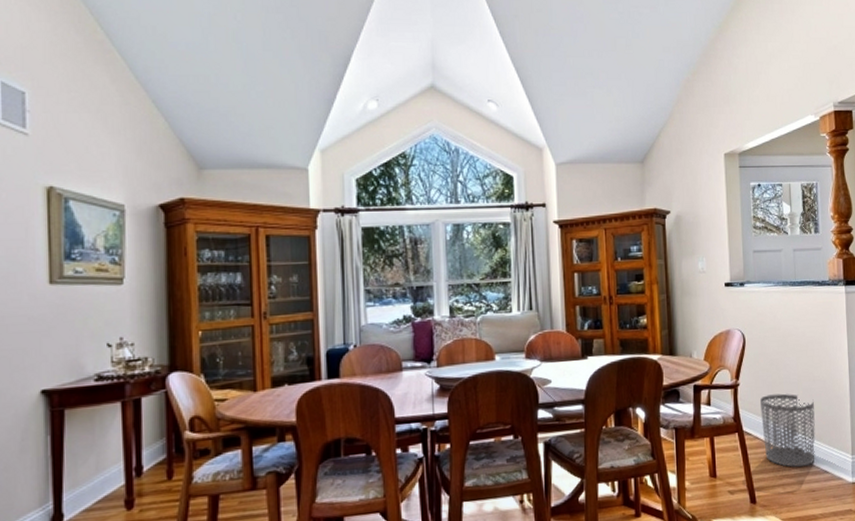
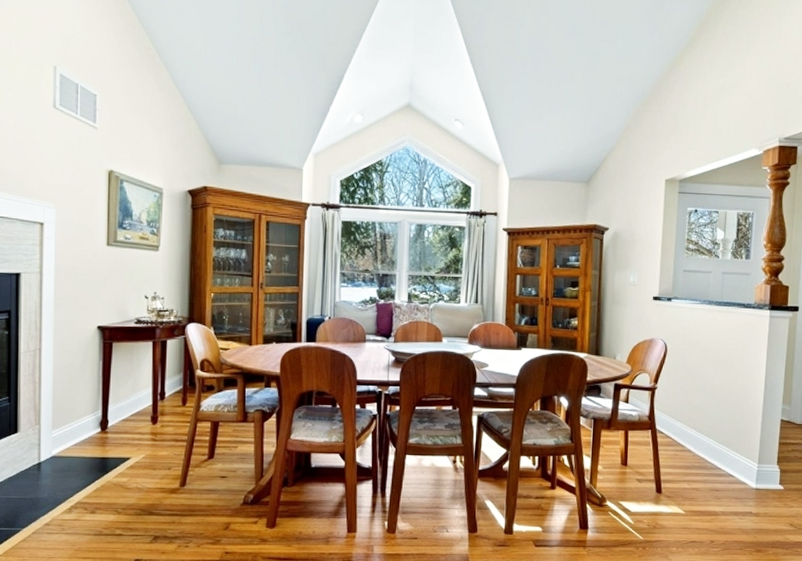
waste bin: present [760,393,815,468] -> none [674,400,727,468]

